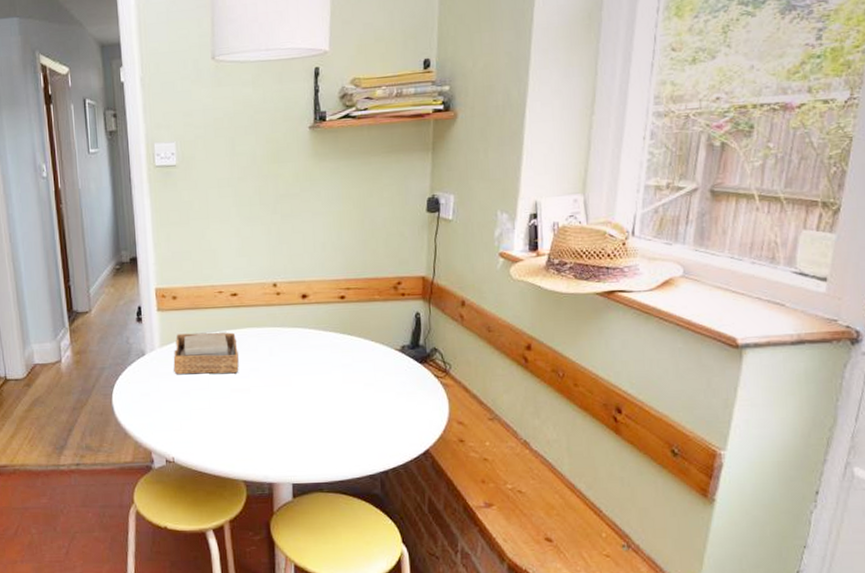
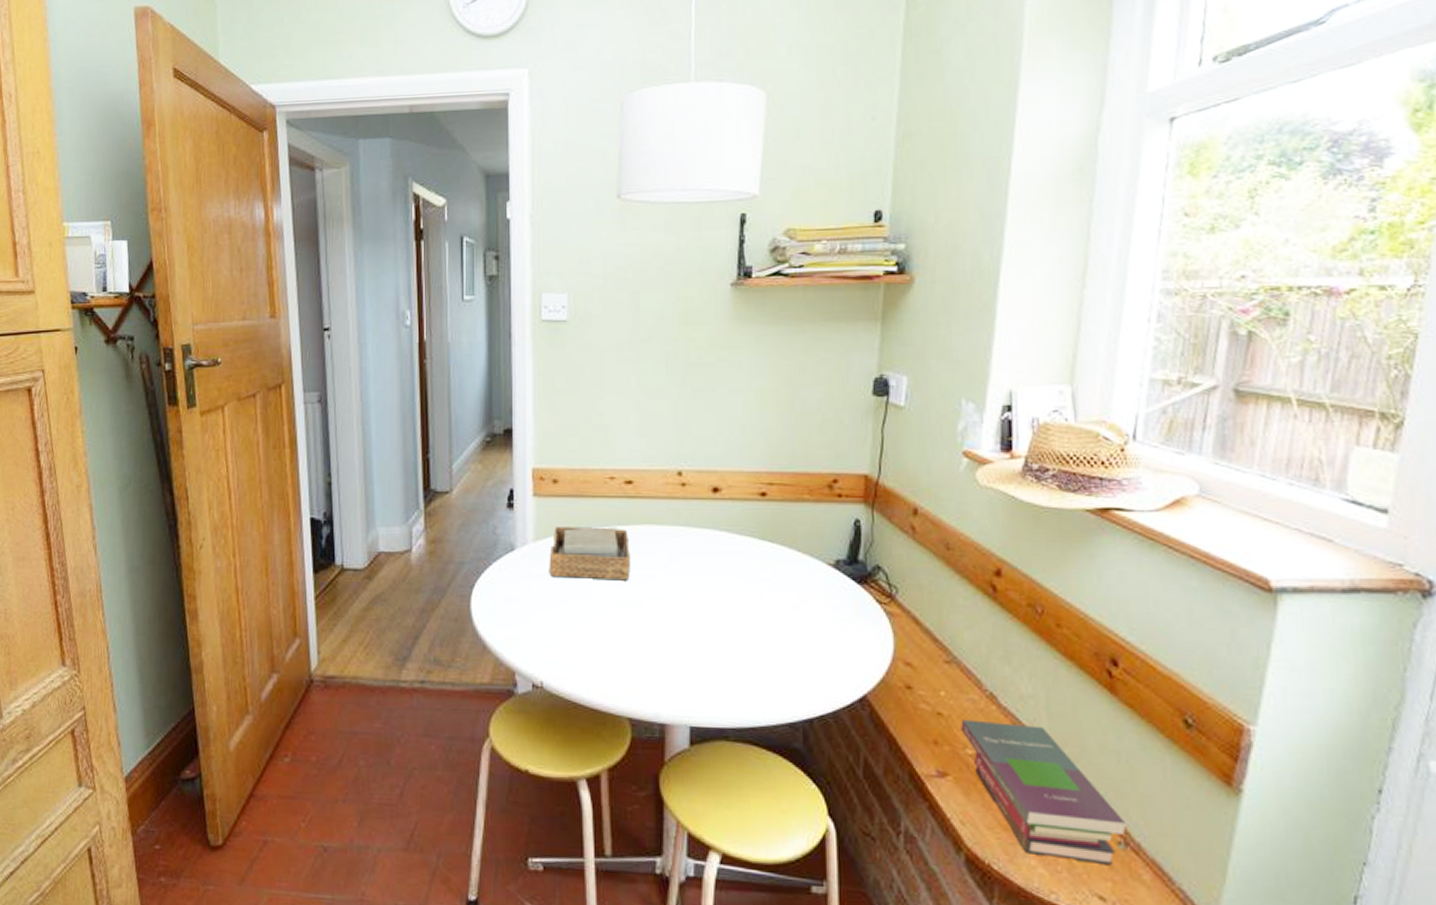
books: none [502,462,629,564] -> present [961,719,1127,866]

